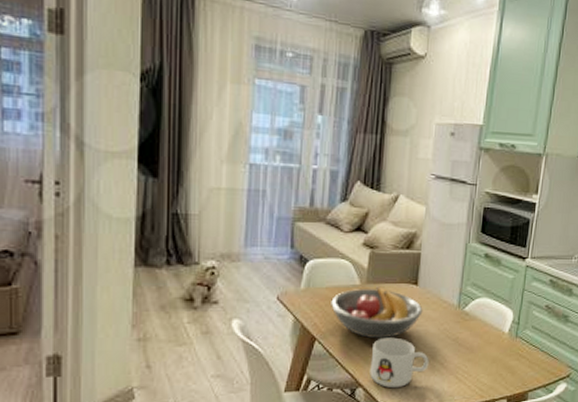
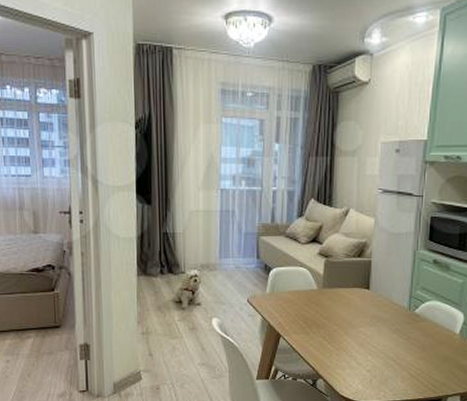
fruit bowl: present [331,286,423,339] -> none [292,290,375,337]
mug: present [370,337,429,389] -> none [329,336,383,381]

